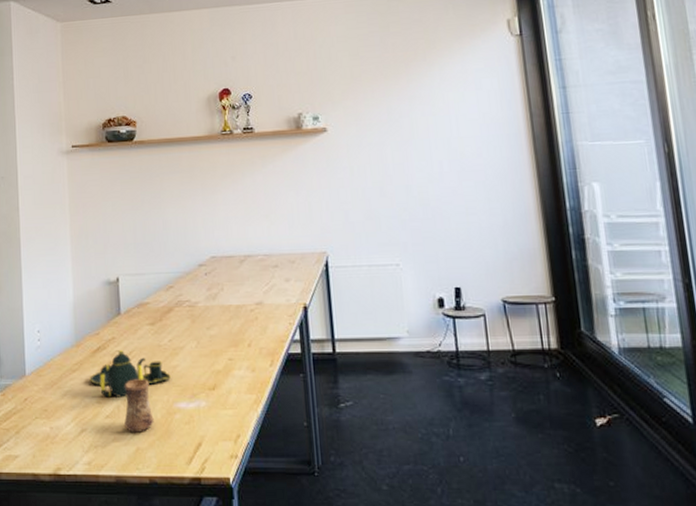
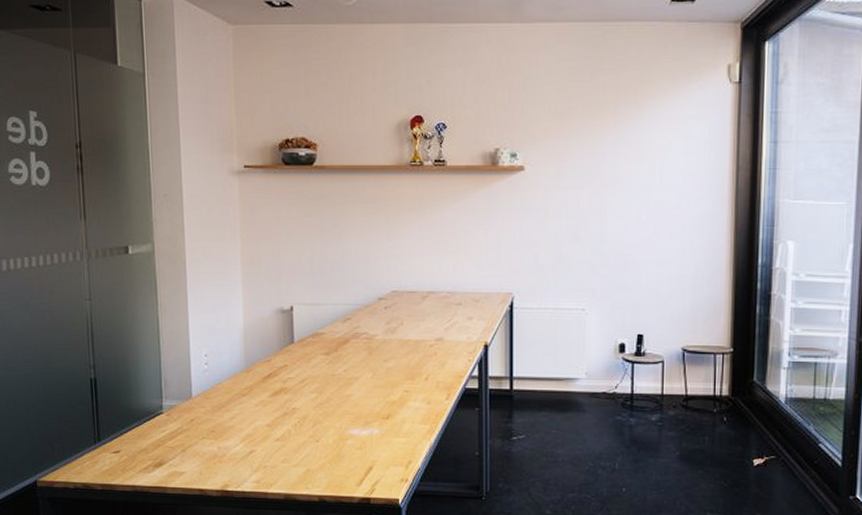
teapot: present [89,350,171,398] -> none [260,378,344,422]
cup: present [124,379,154,432] -> none [295,406,325,455]

